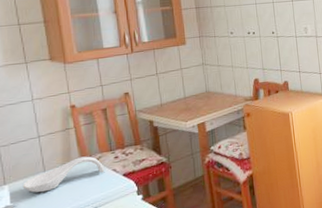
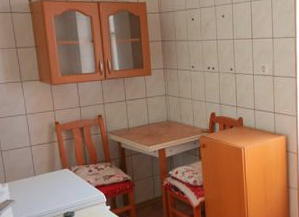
spoon rest: present [22,156,105,193] -> none [18,167,81,193]

